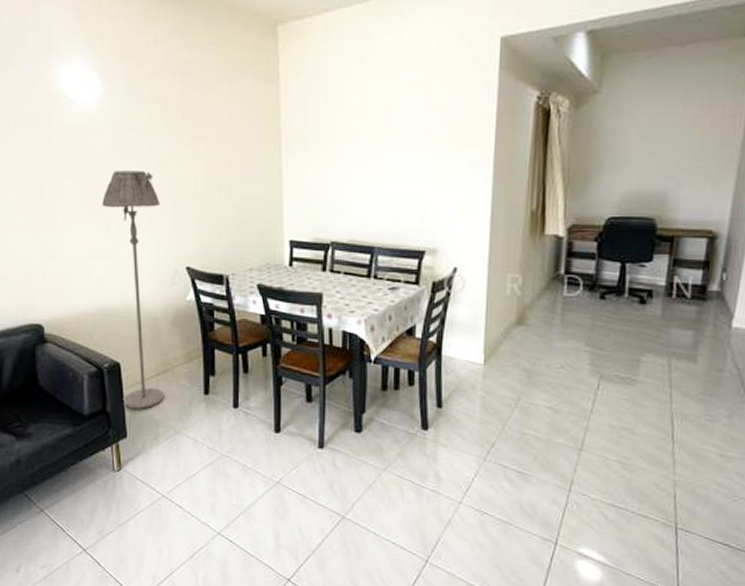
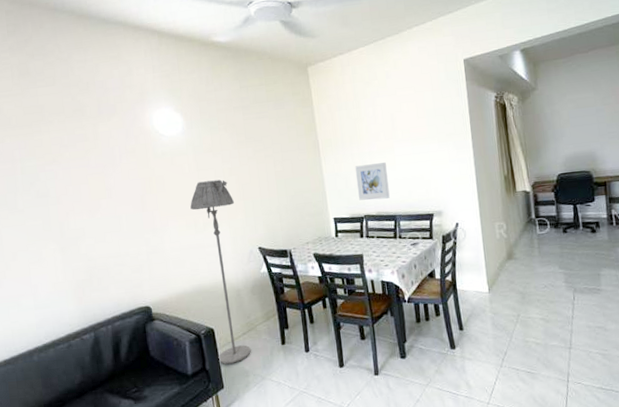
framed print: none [326,173,370,223] -> present [355,162,390,201]

